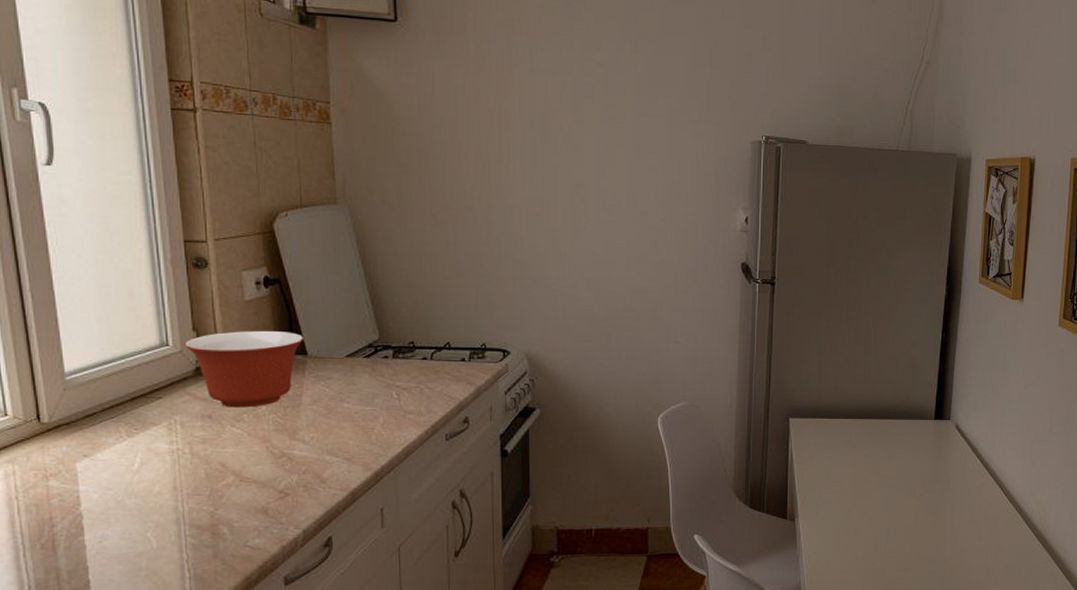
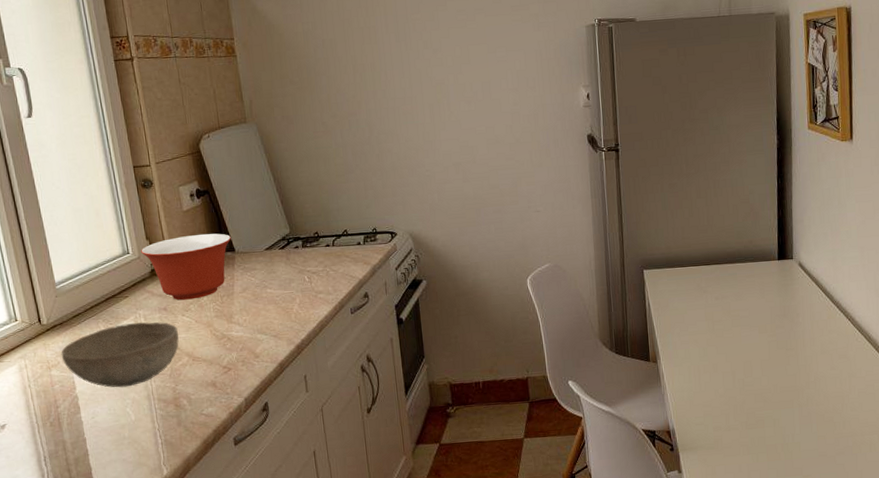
bowl: none [64,431,224,507] -> present [61,322,179,388]

